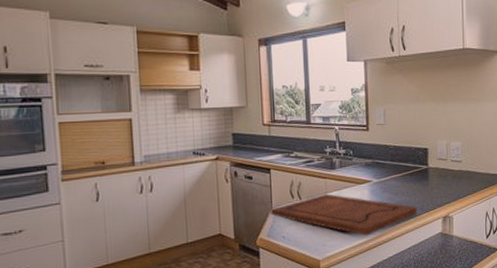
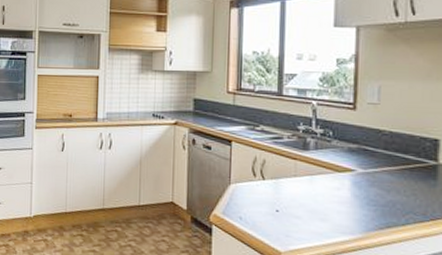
cutting board: present [270,193,418,236] -> none [227,177,418,236]

